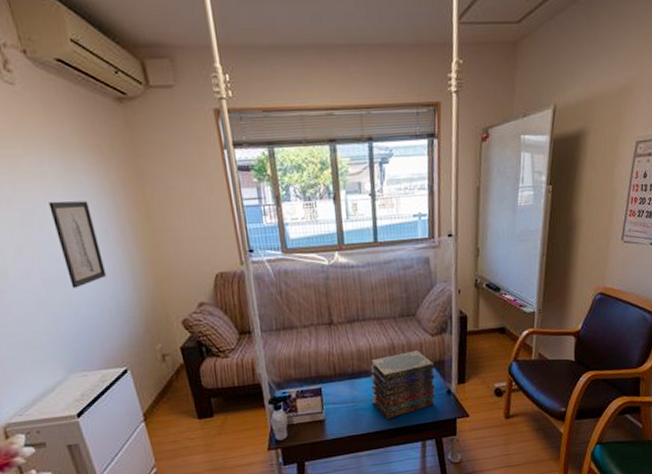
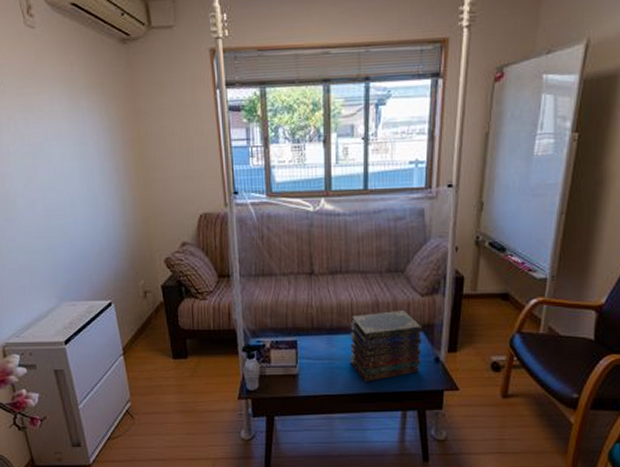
wall art: present [49,201,107,288] -> none [55,137,100,221]

